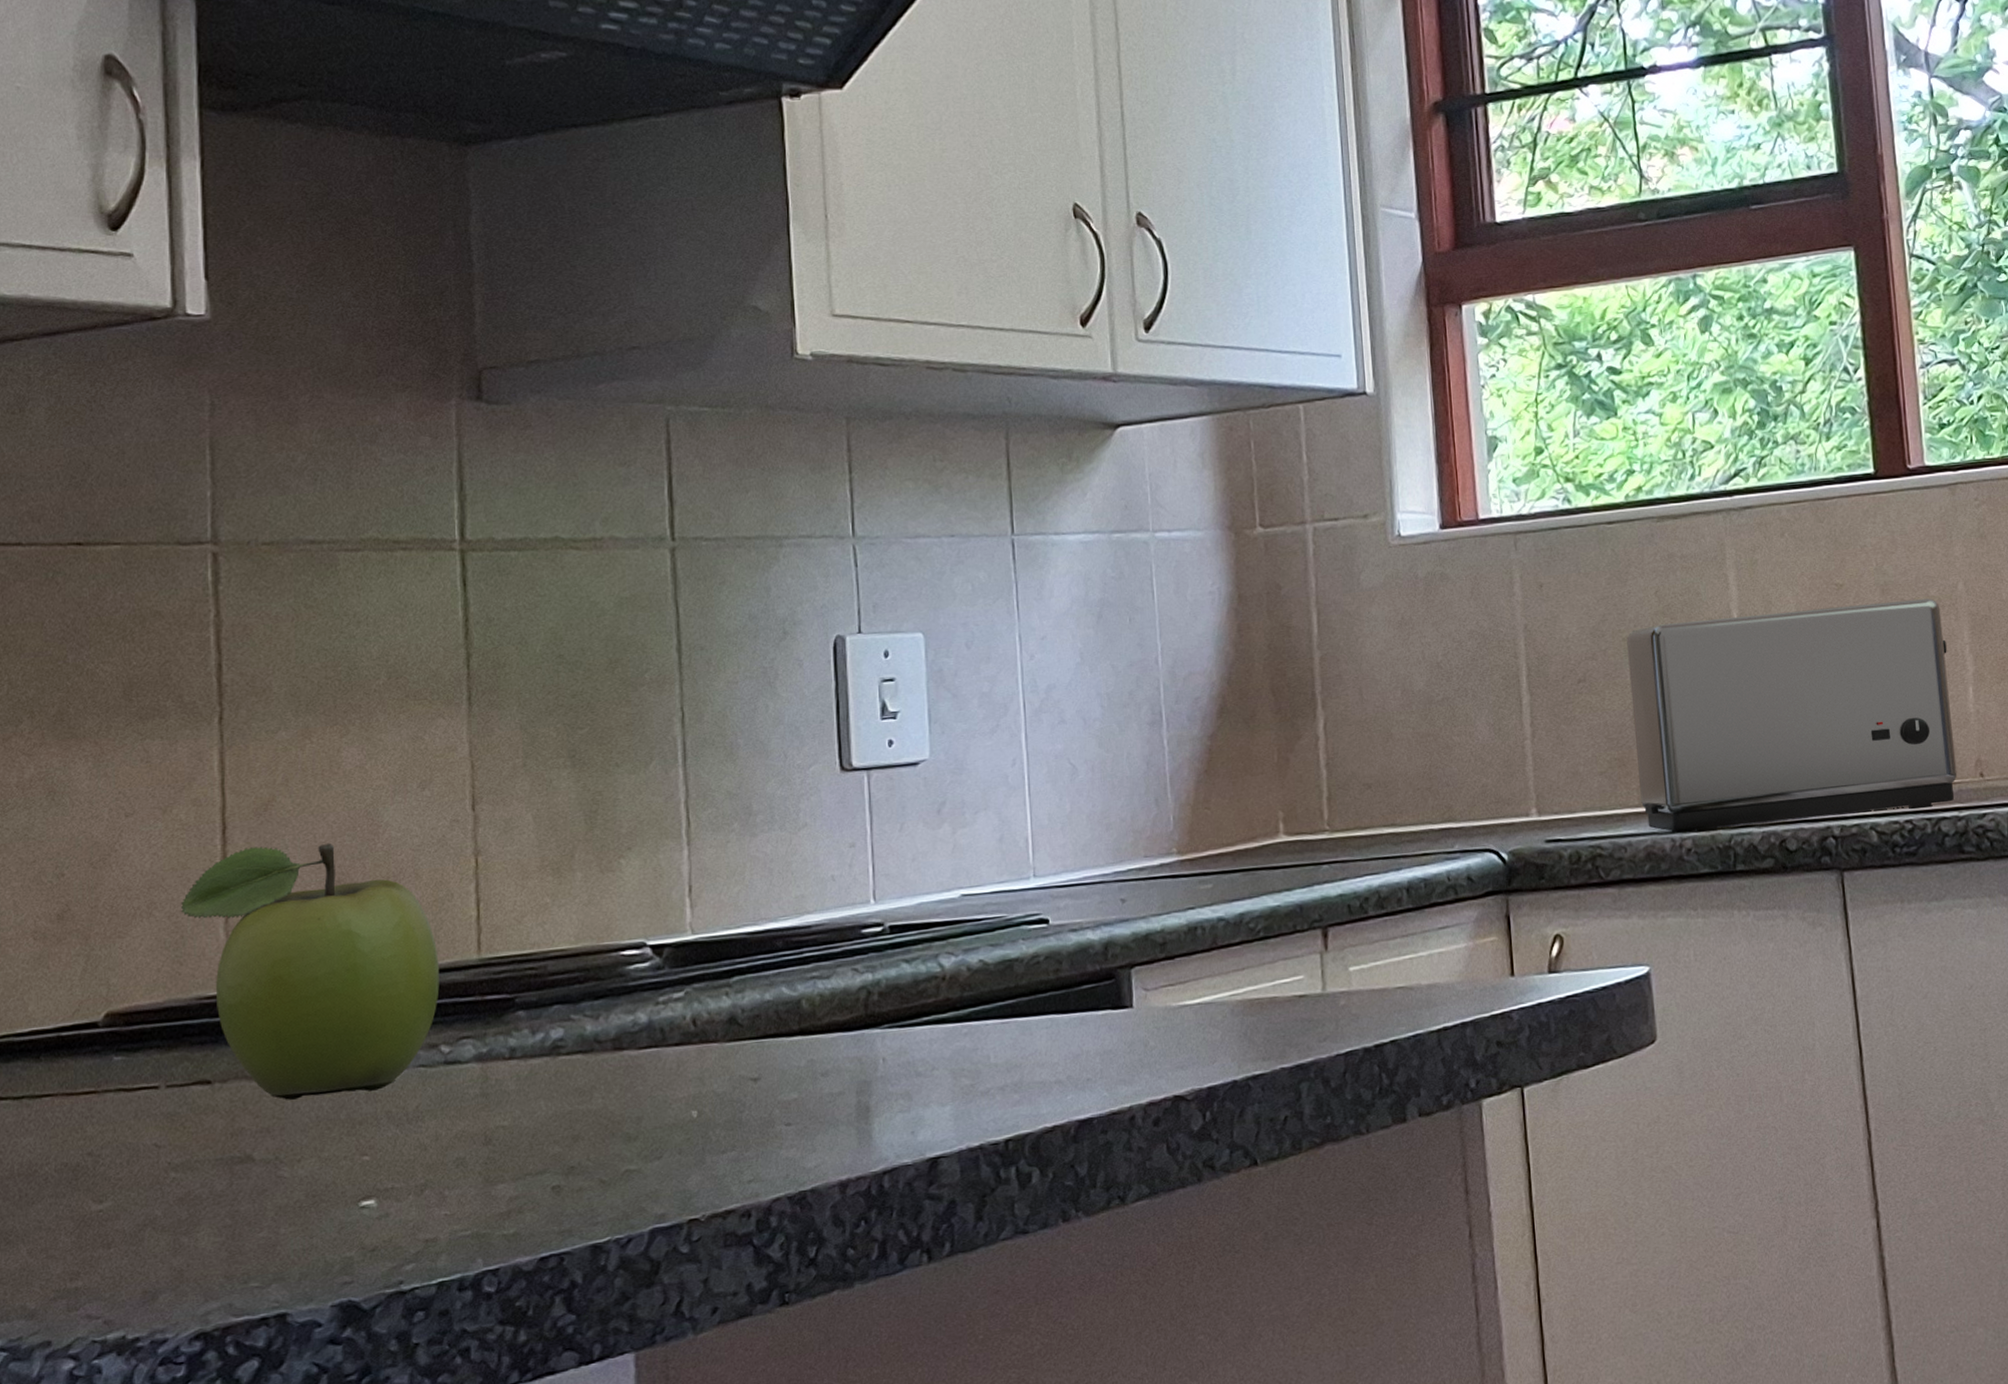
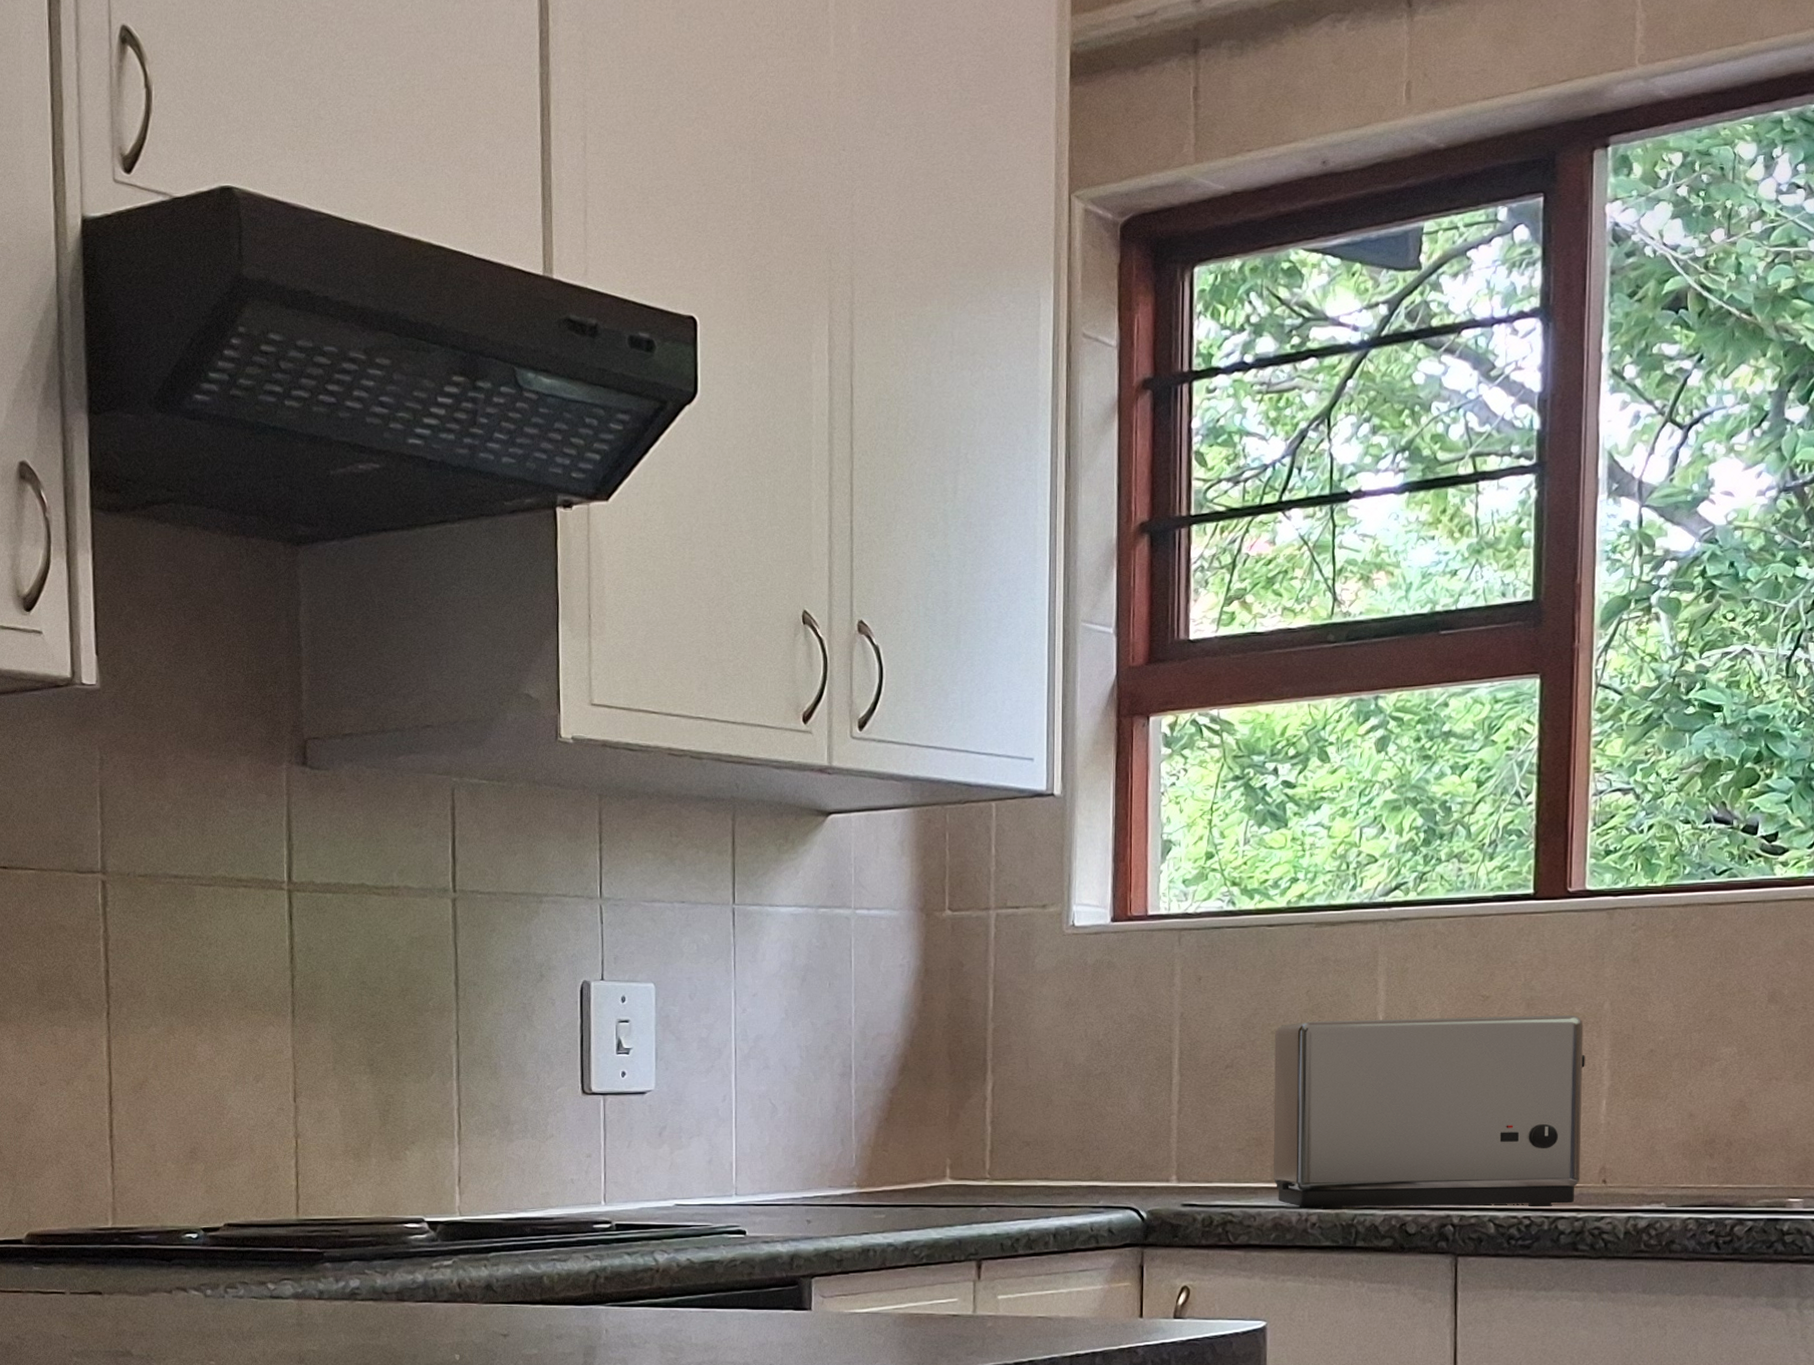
fruit: present [181,842,440,1100] -> none [80,1116,268,1313]

